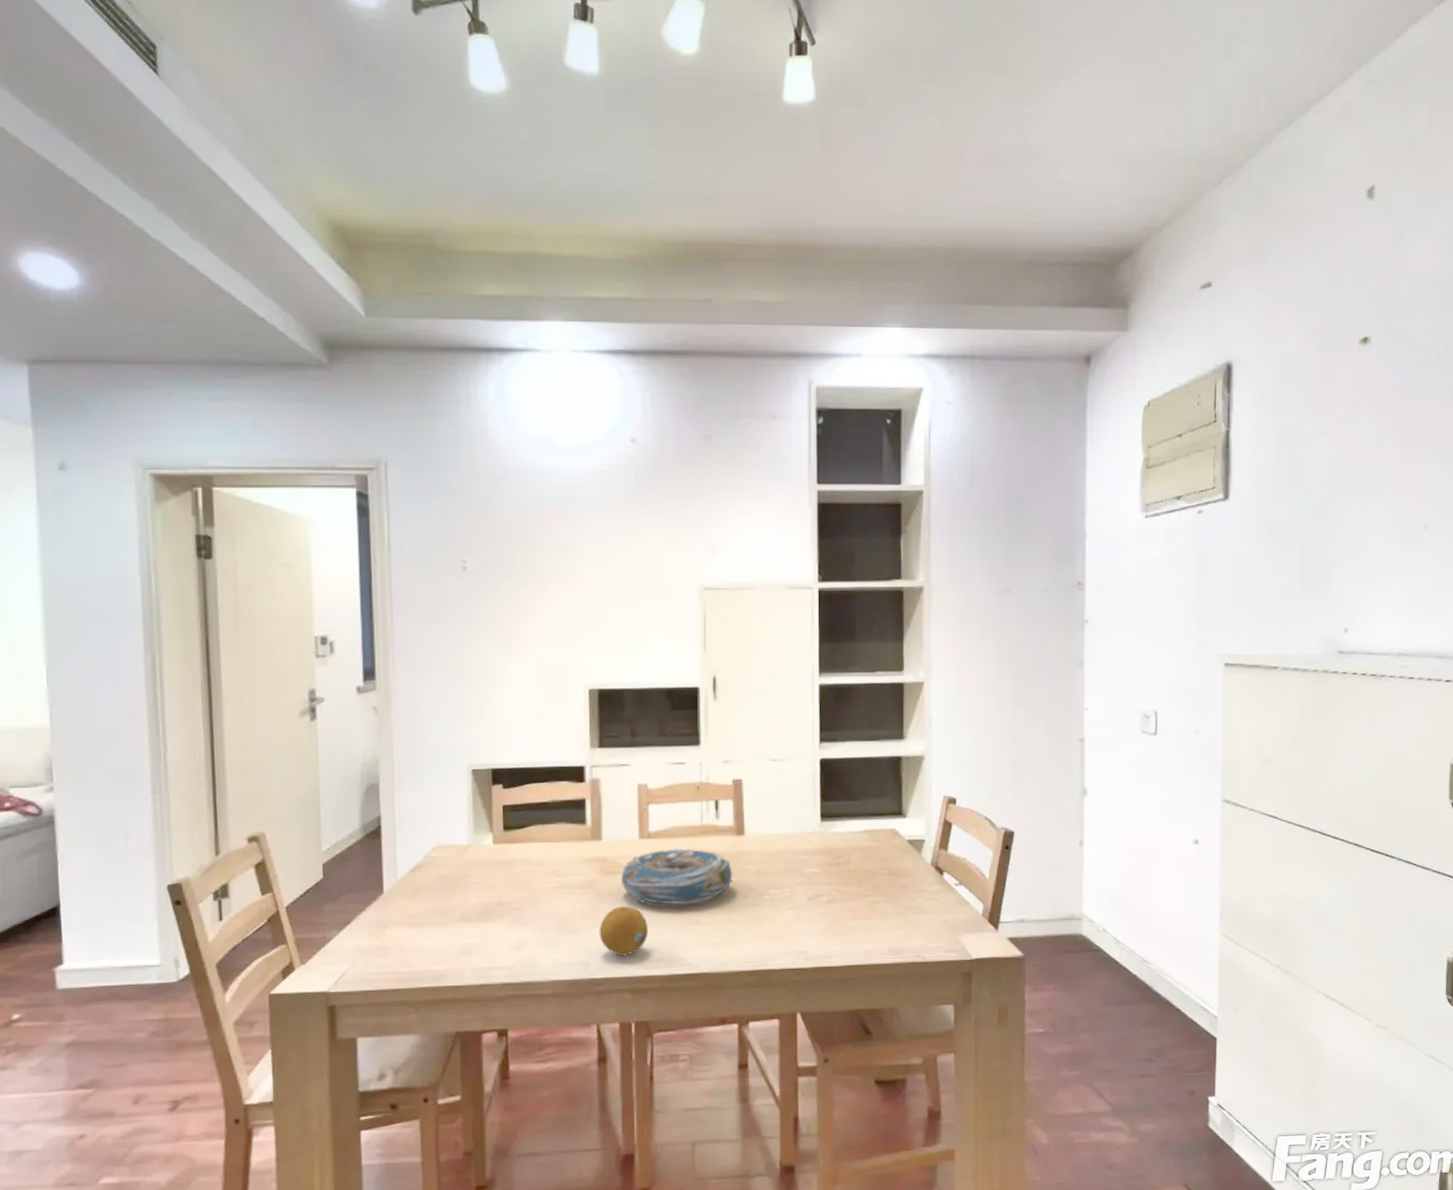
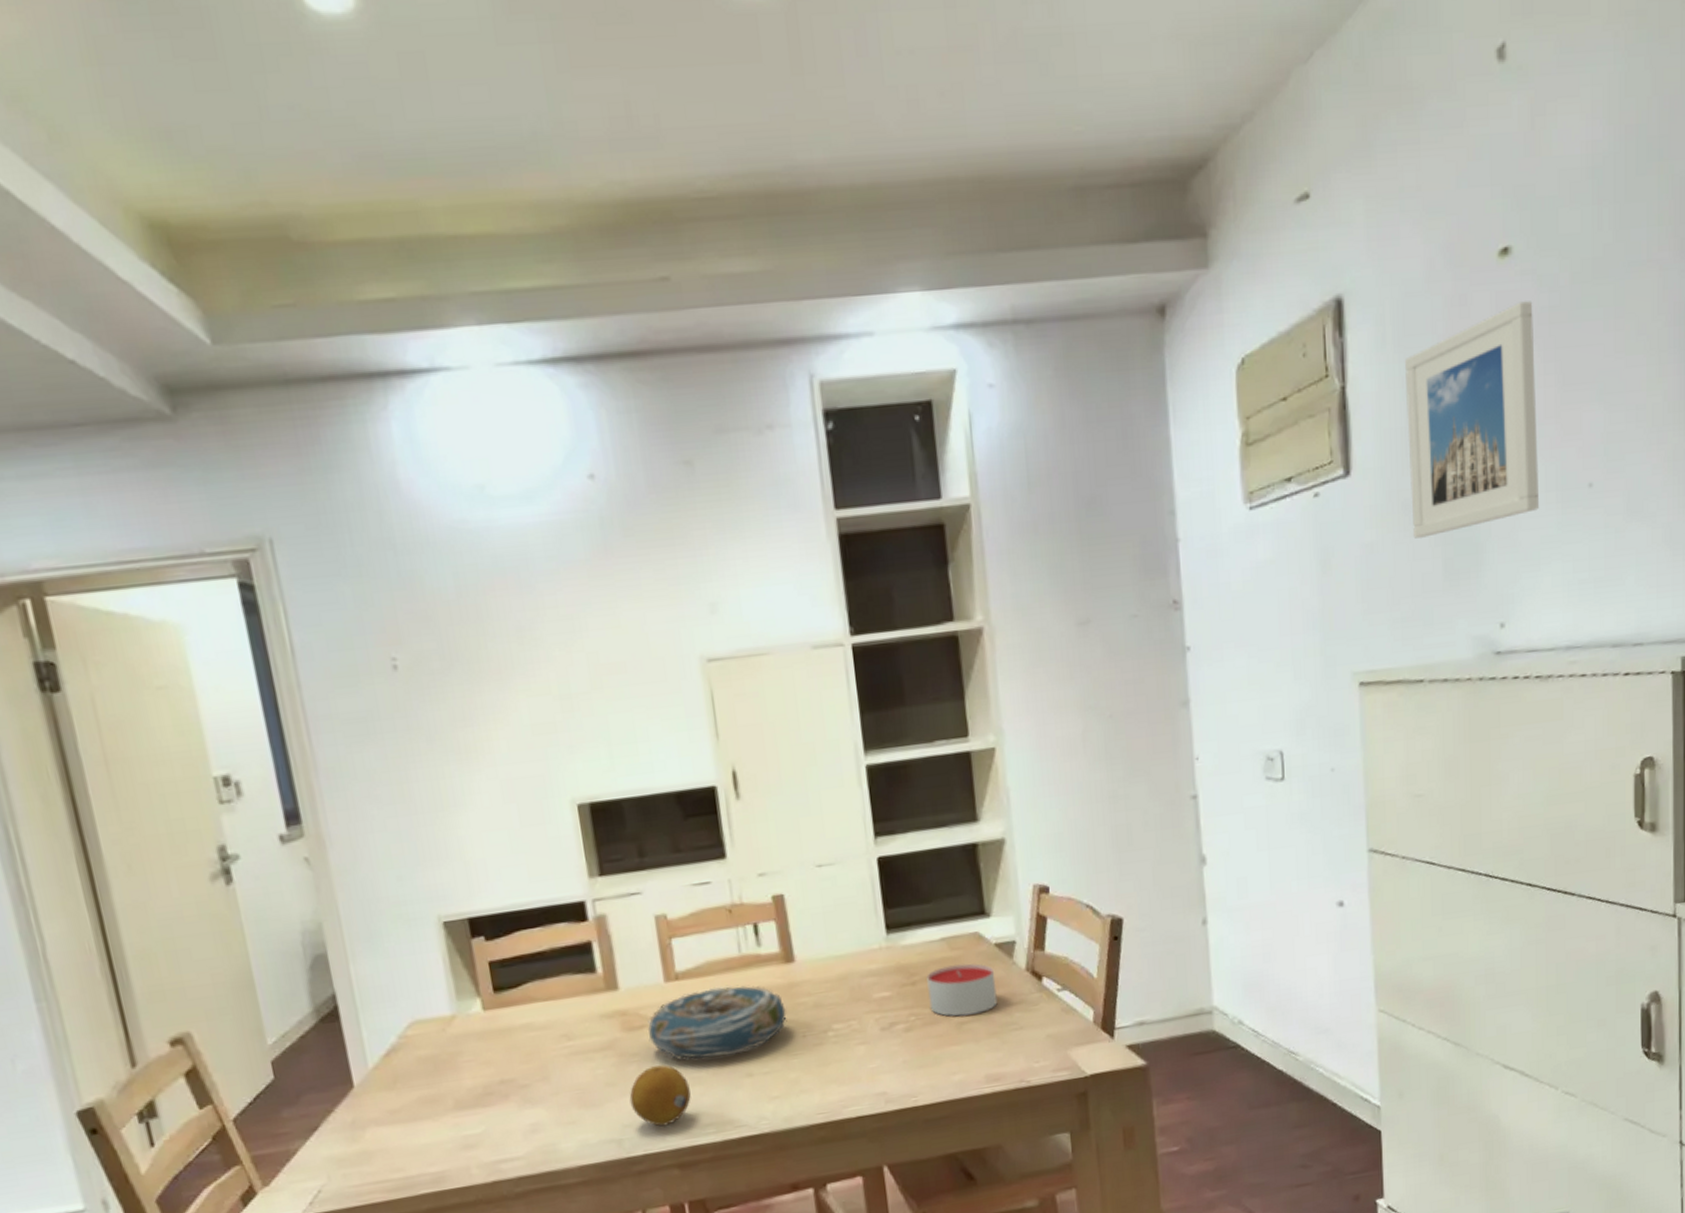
candle: none [849,853,905,897] -> present [926,963,998,1017]
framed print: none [1277,380,1385,554] -> present [1405,301,1540,539]

